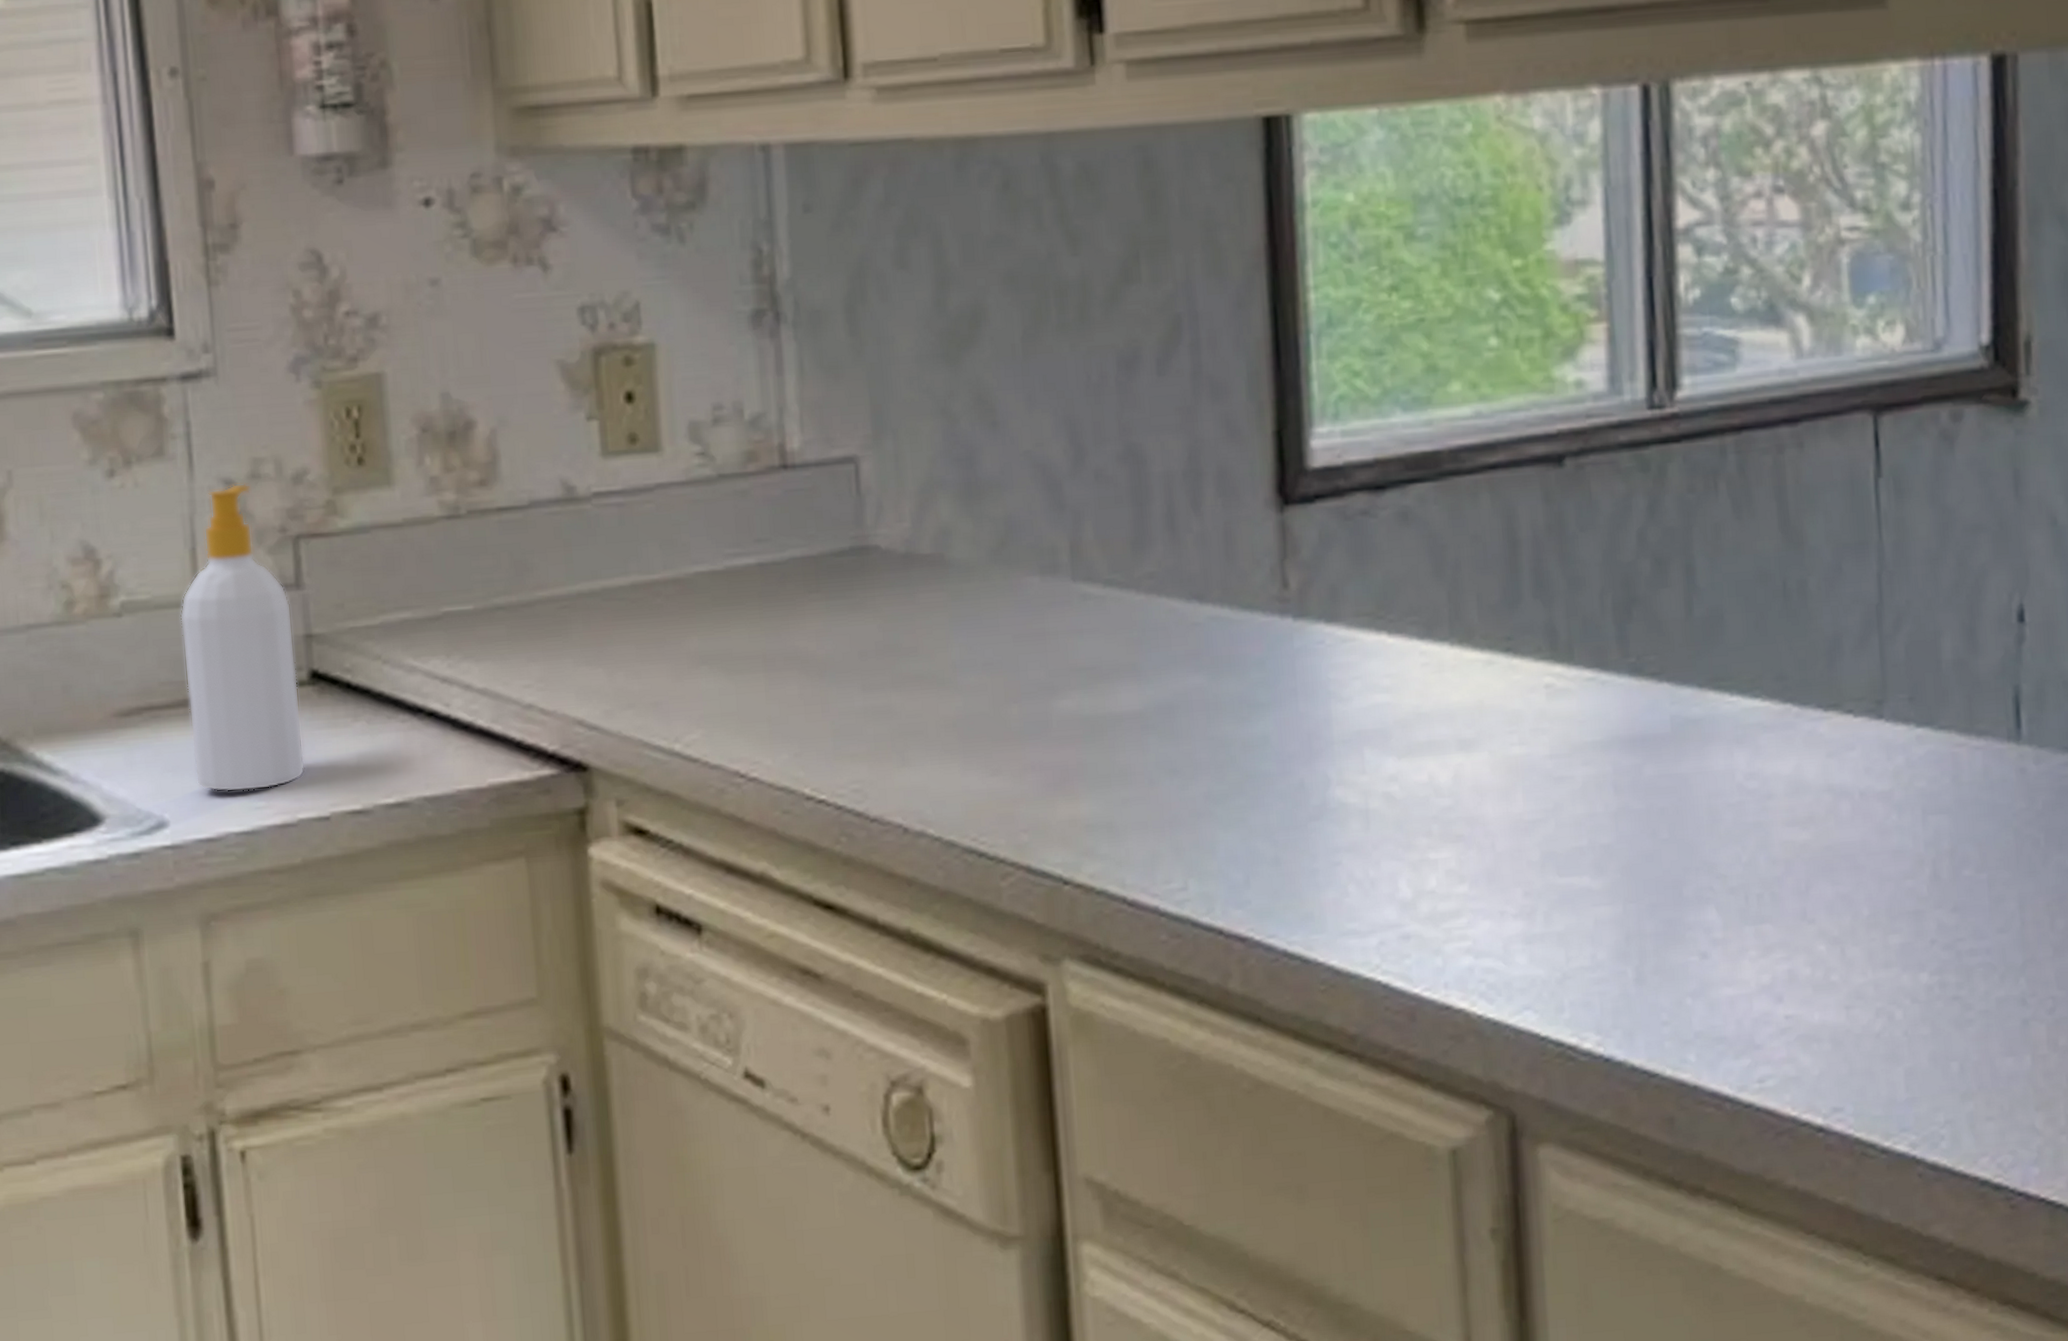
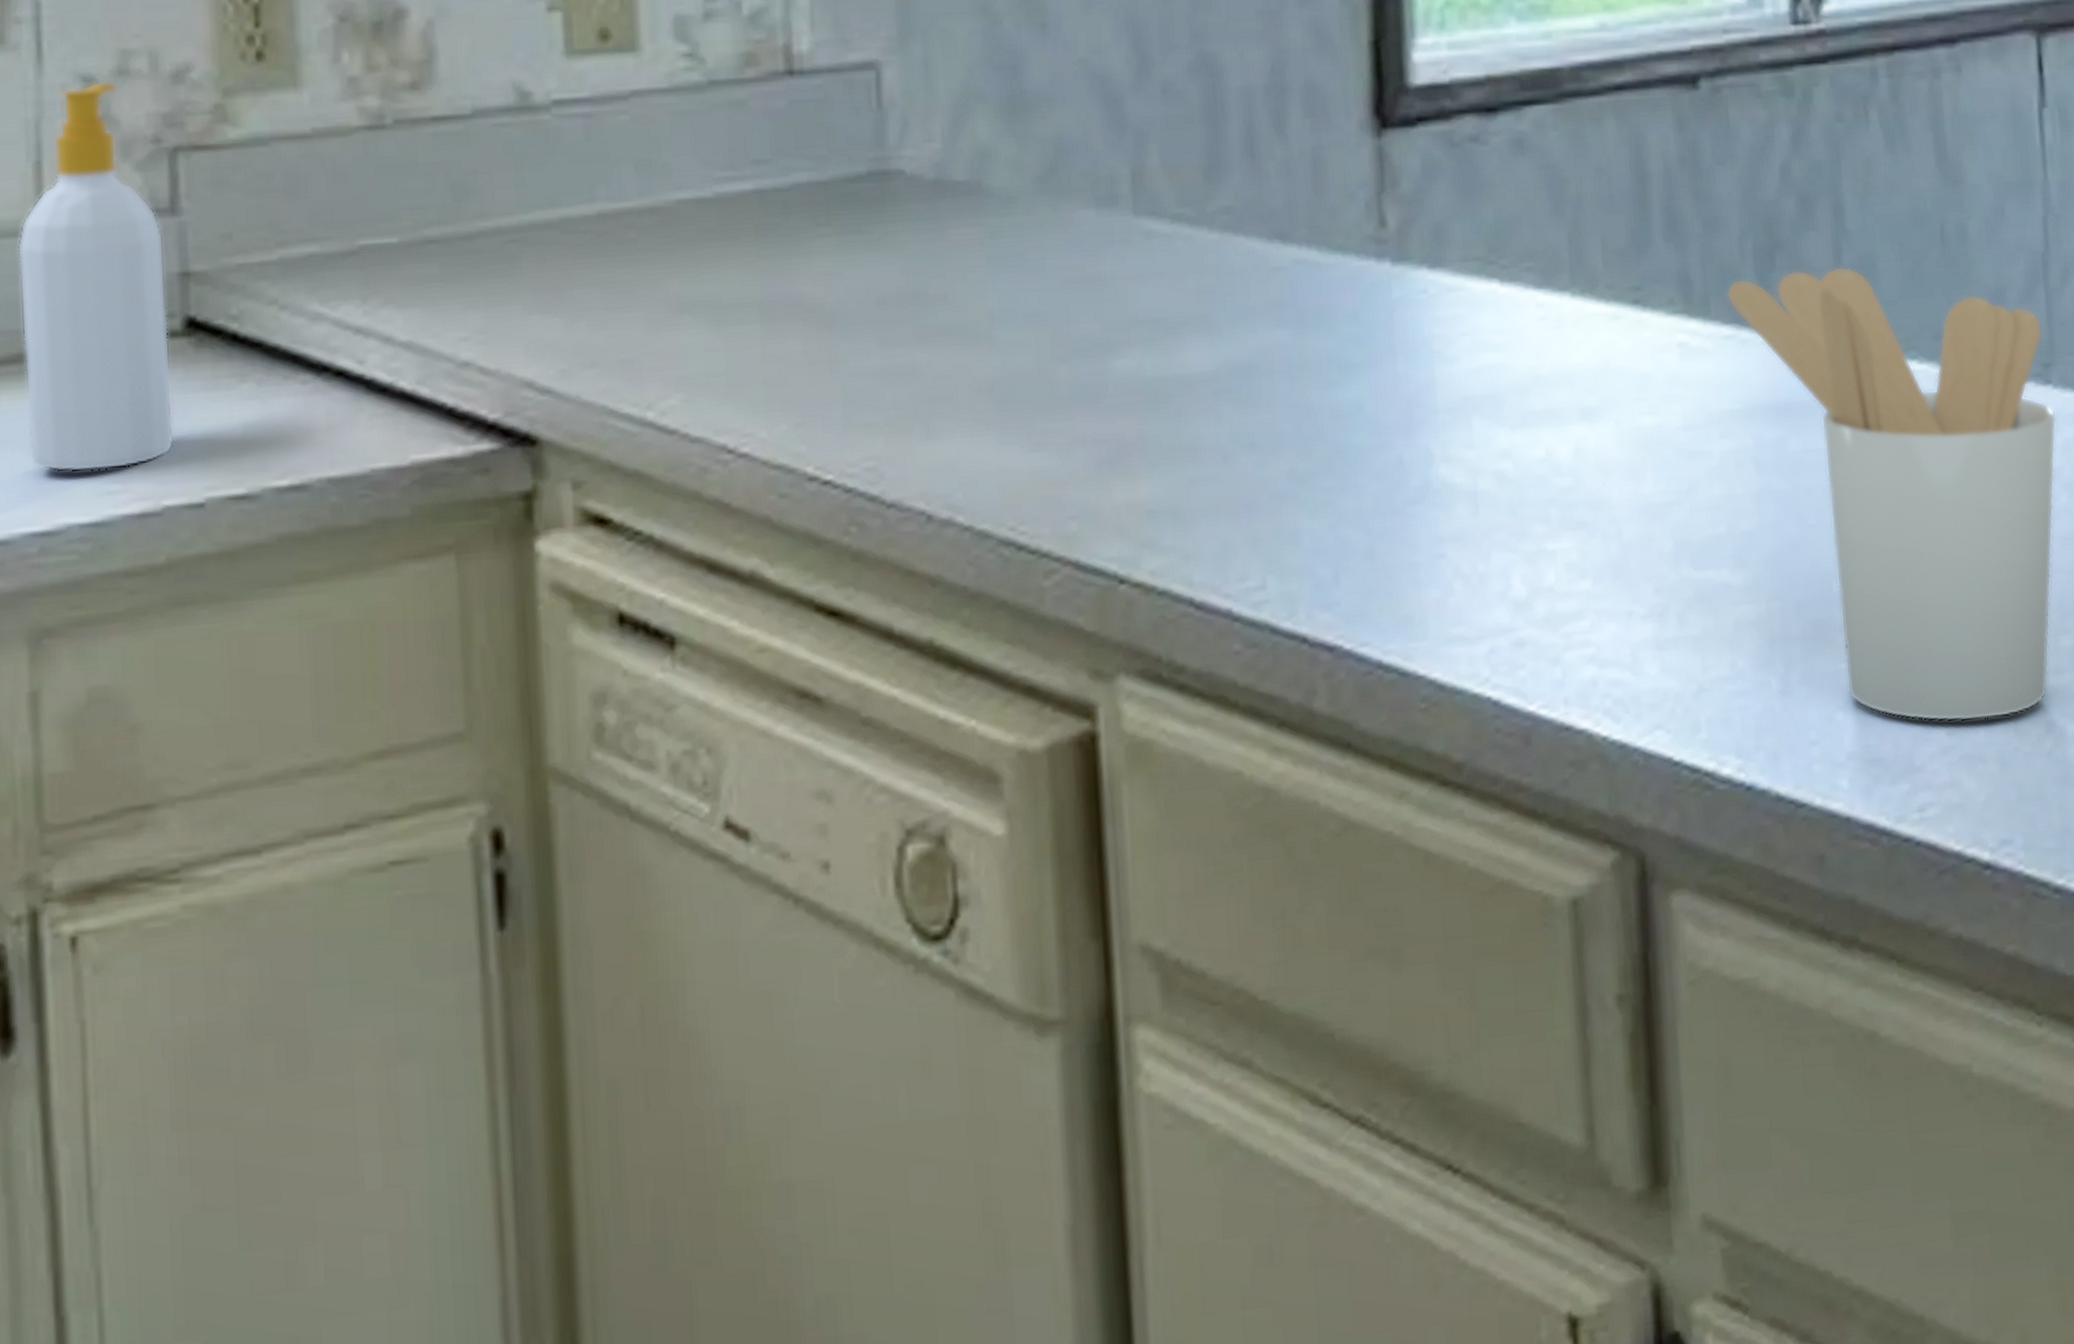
utensil holder: none [1588,617,1889,1007] -> present [1726,266,2057,722]

